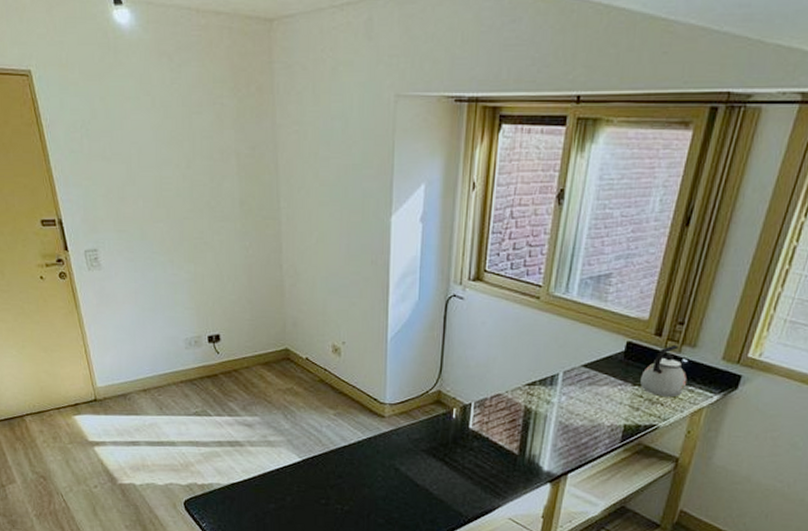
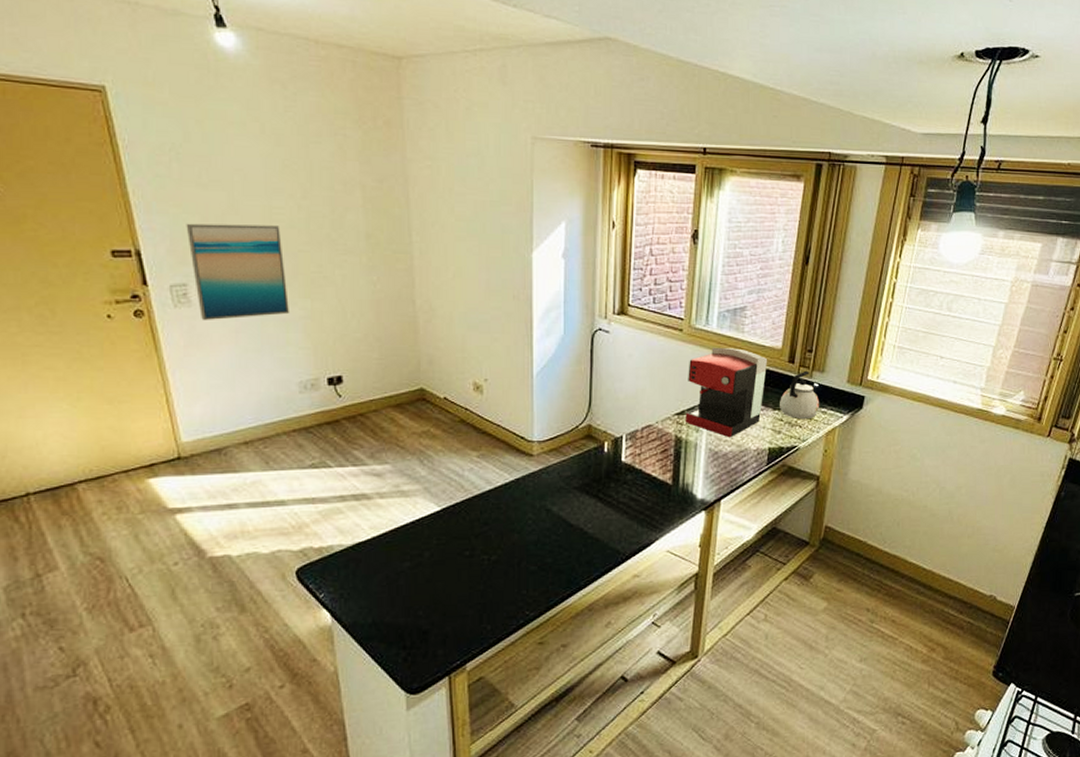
wall art: none [95,194,176,282] -> present [186,223,289,320]
coffee maker: none [536,316,631,412] -> present [685,347,767,438]

